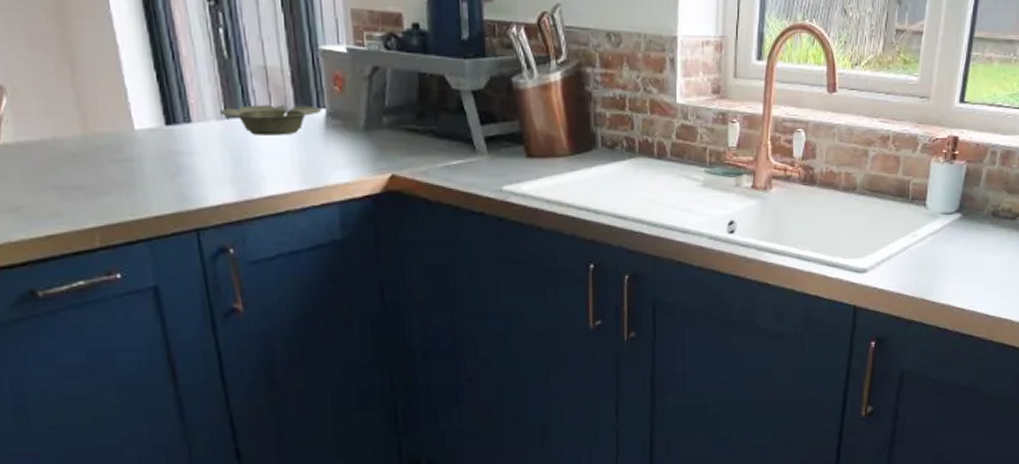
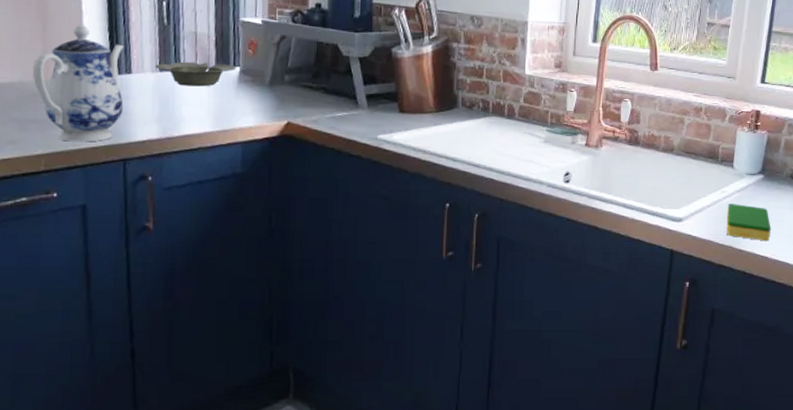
teapot: none [65,63,188,211] -> present [32,25,124,142]
dish sponge: none [917,249,969,291] -> present [726,204,771,242]

